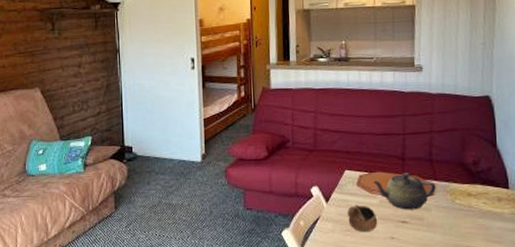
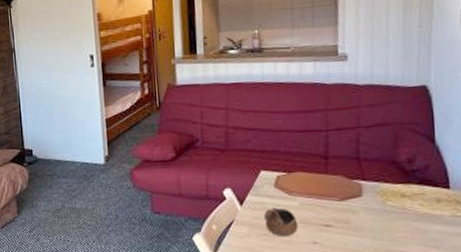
teapot: present [372,173,436,210] -> none [291,172,364,213]

